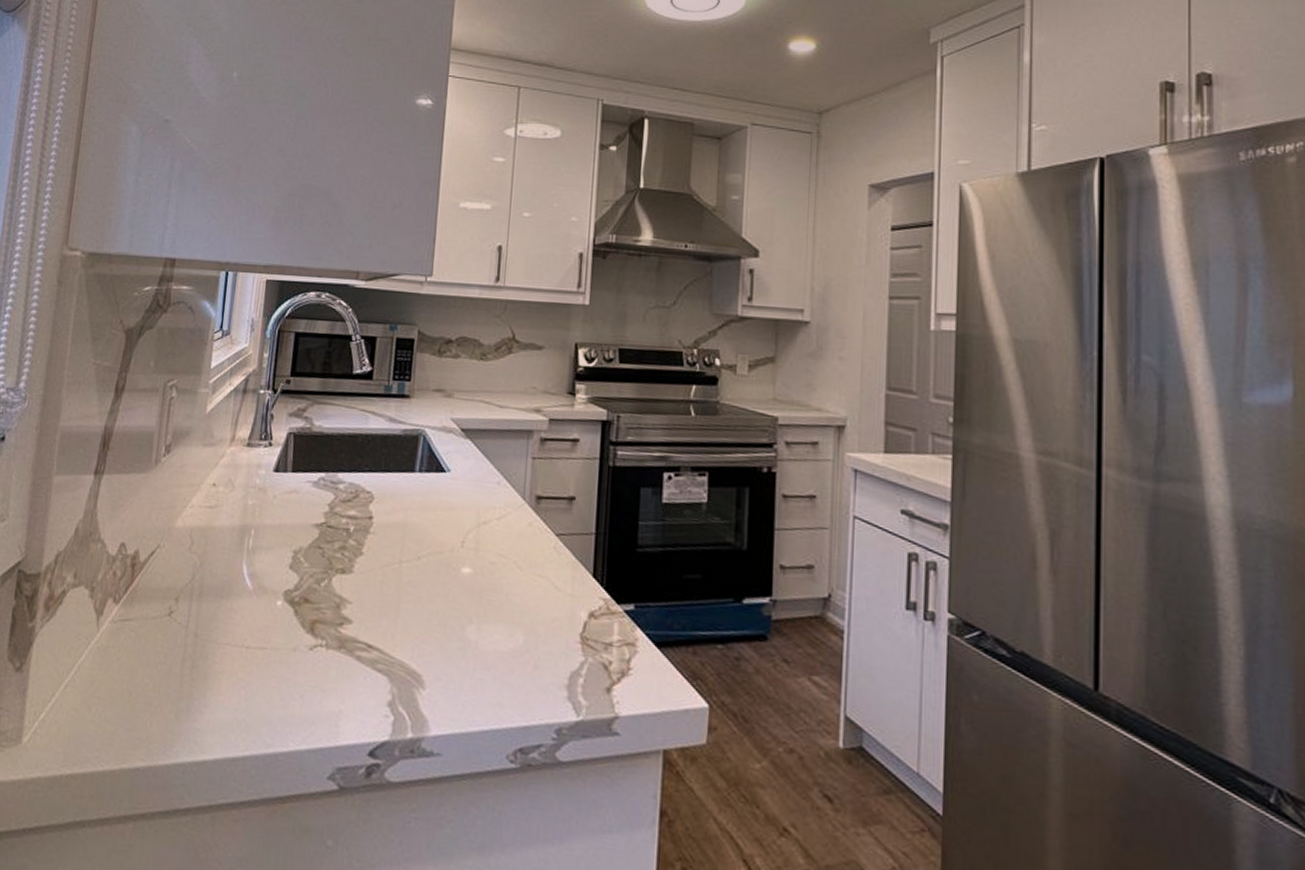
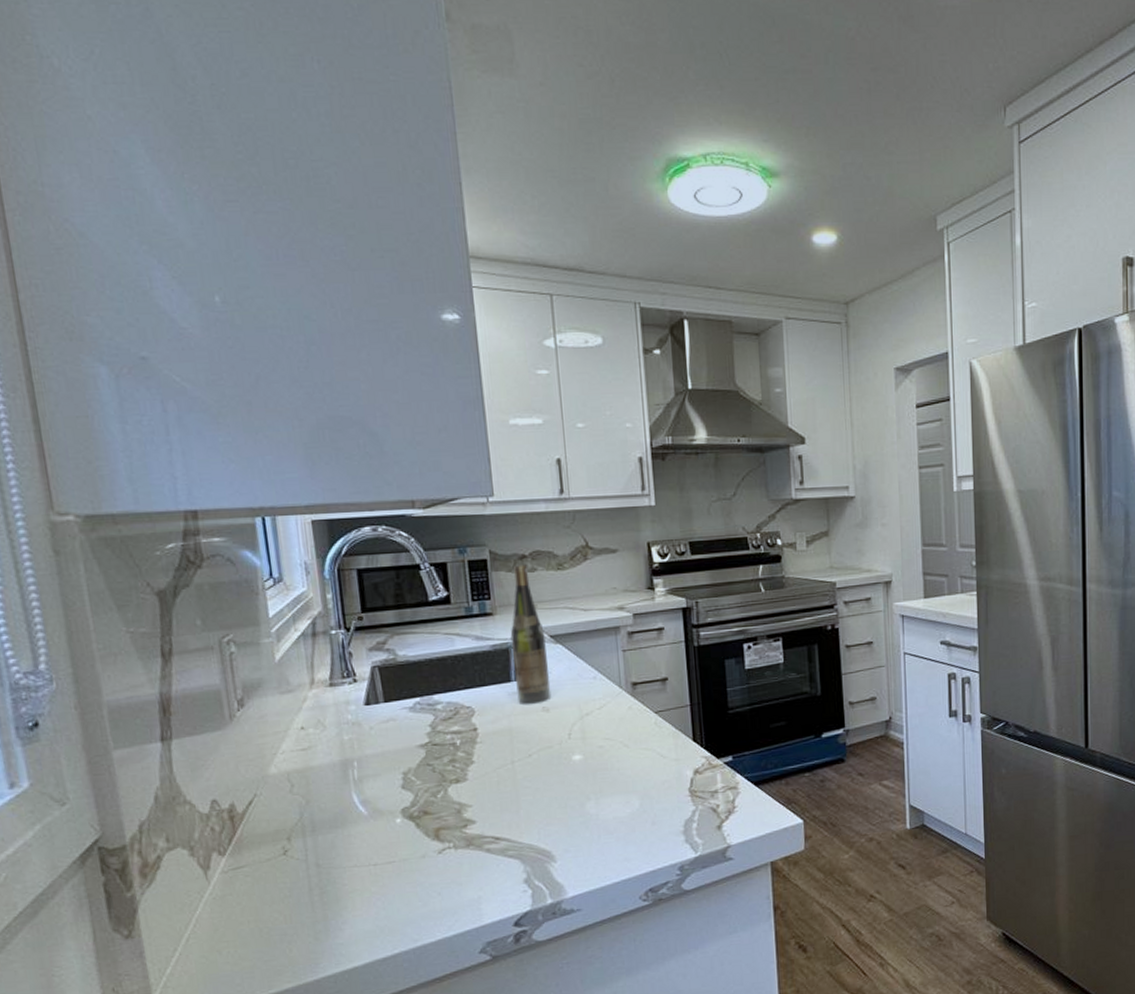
wine bottle: none [417,349,457,502] -> present [510,564,552,706]

